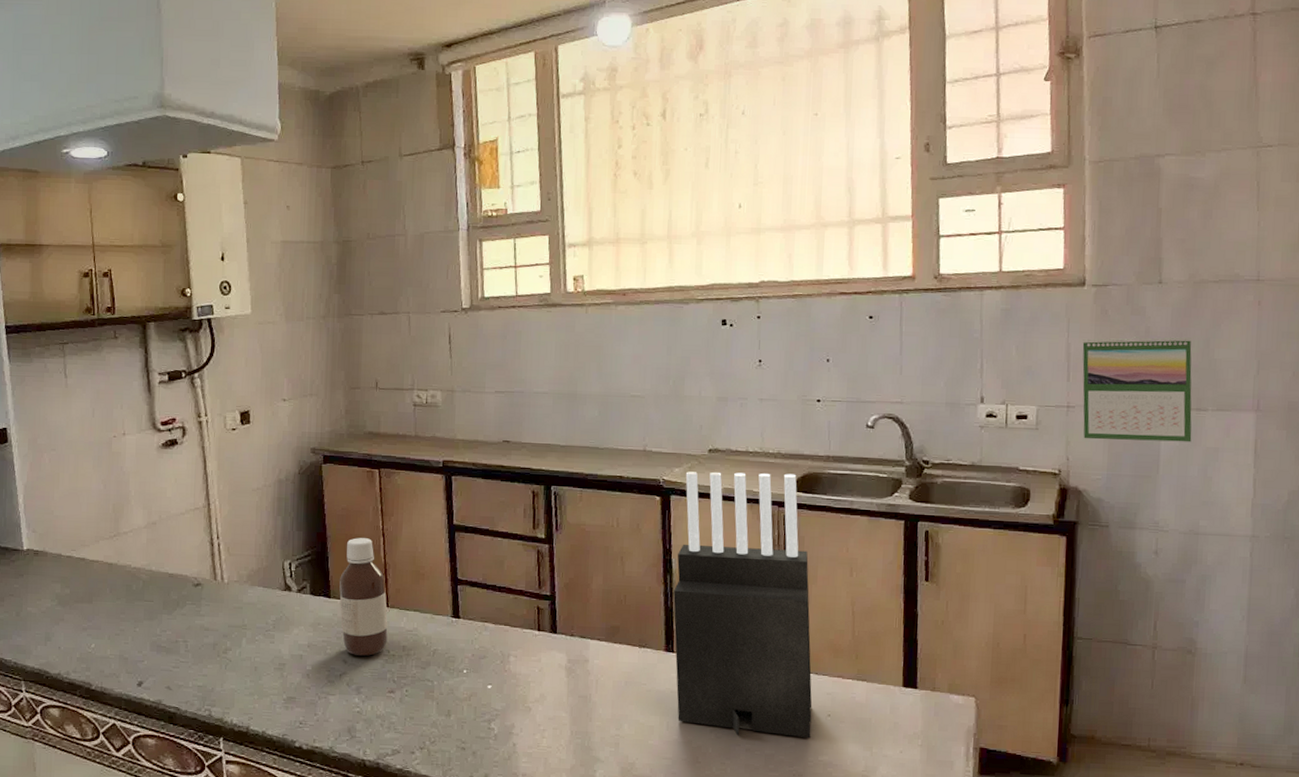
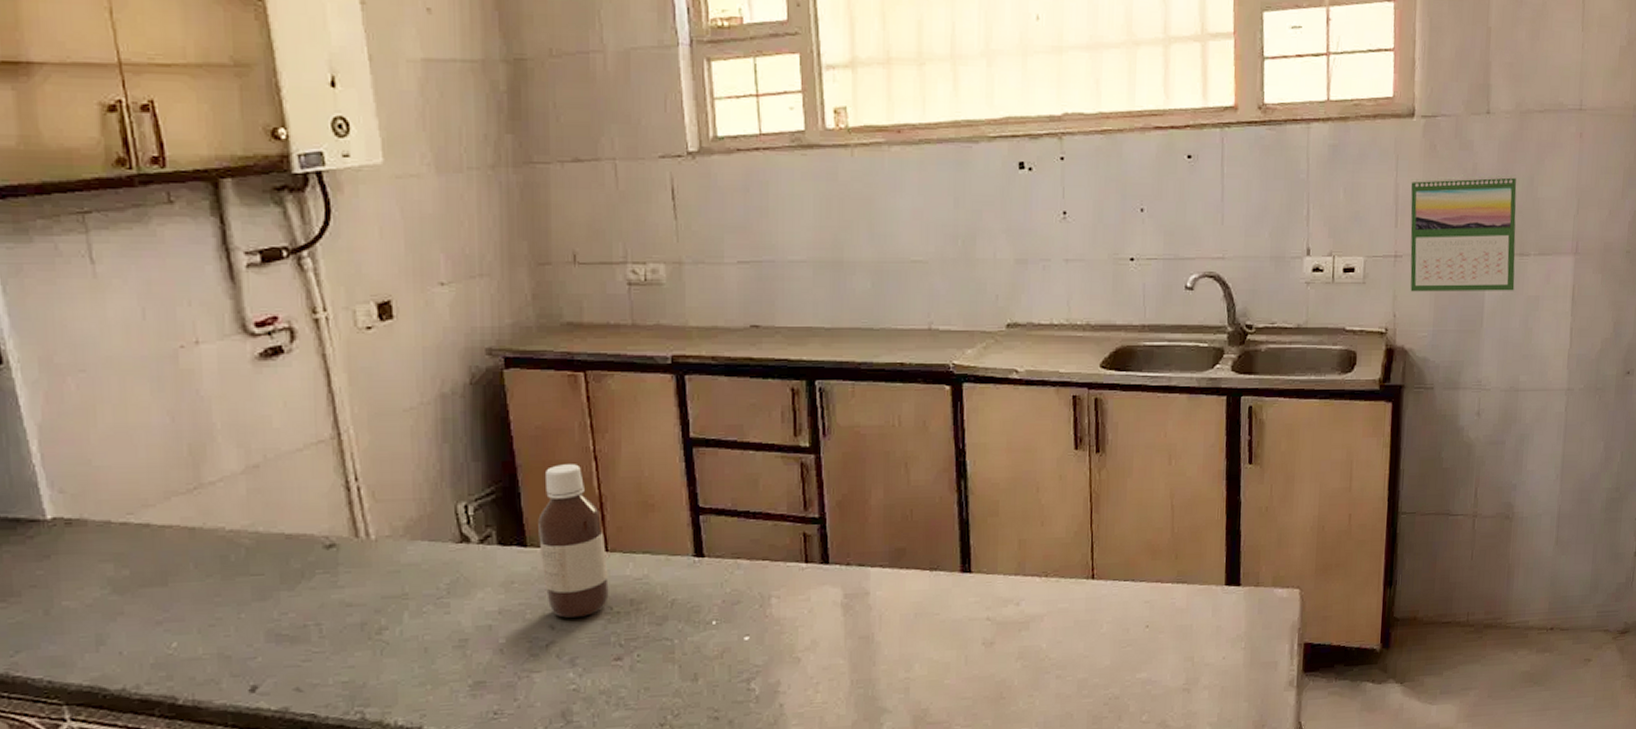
knife block: present [673,471,812,739] -> none [969,349,1129,662]

